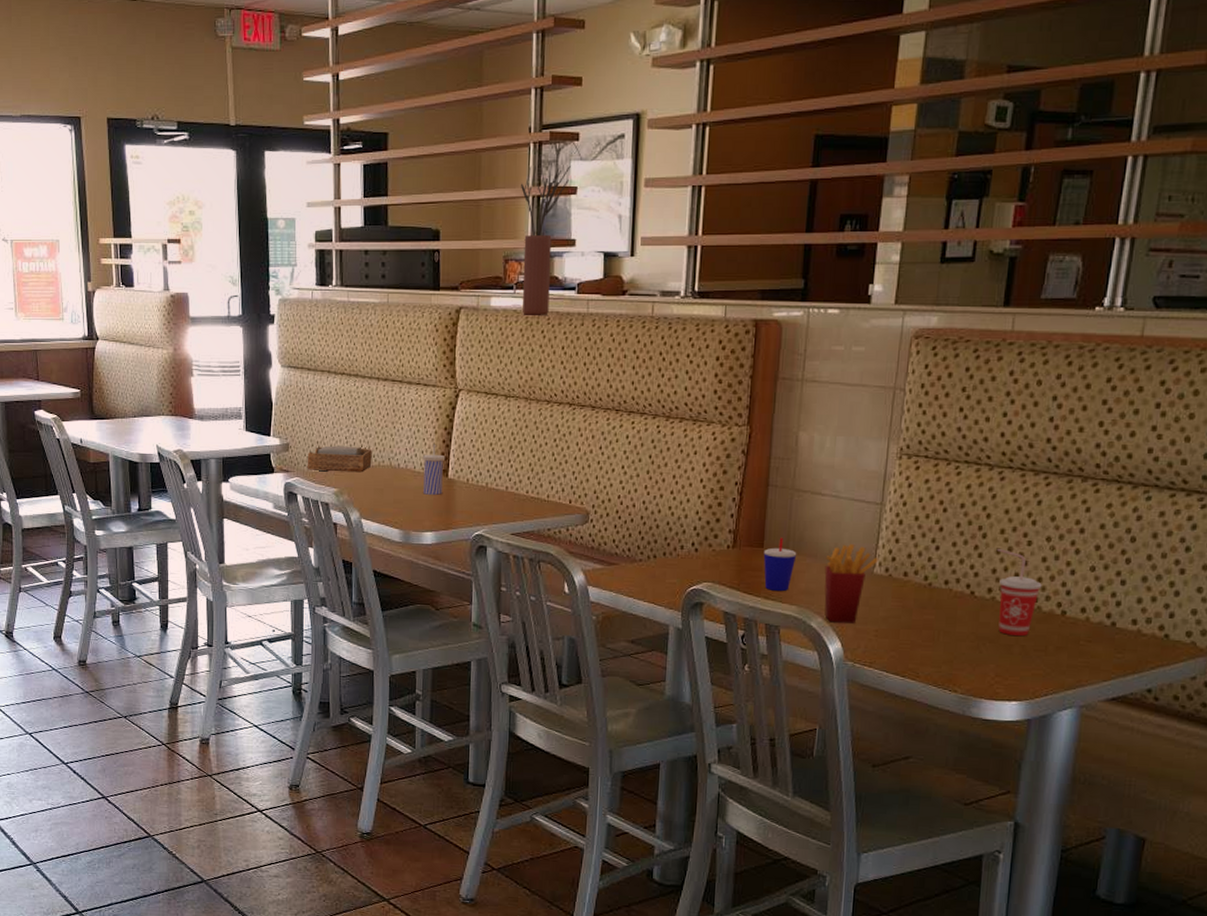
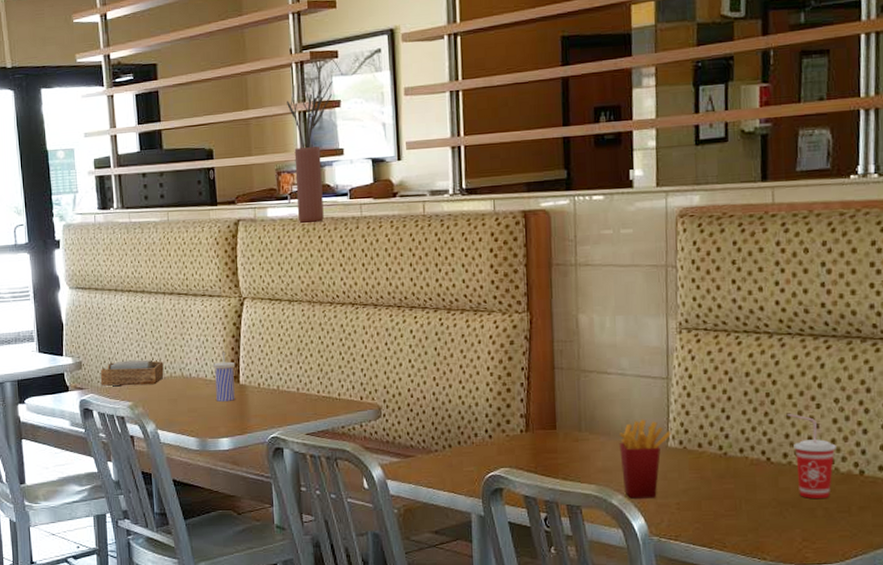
beverage cup: present [763,537,797,591] -> none [557,418,590,471]

